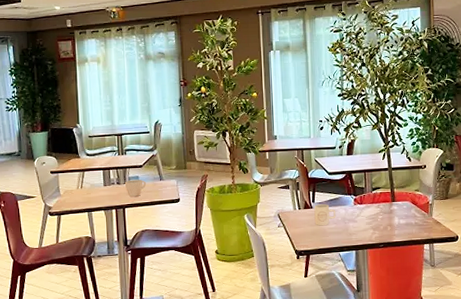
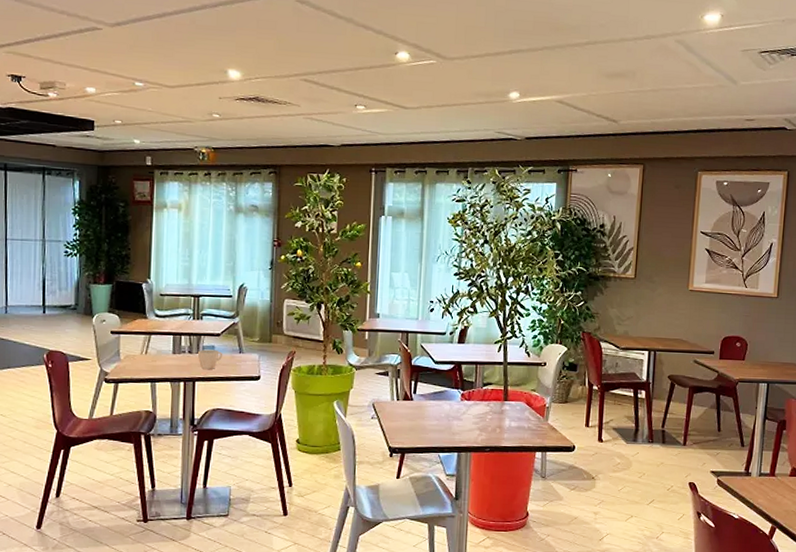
mug: present [314,204,336,226] -> none [414,396,440,422]

